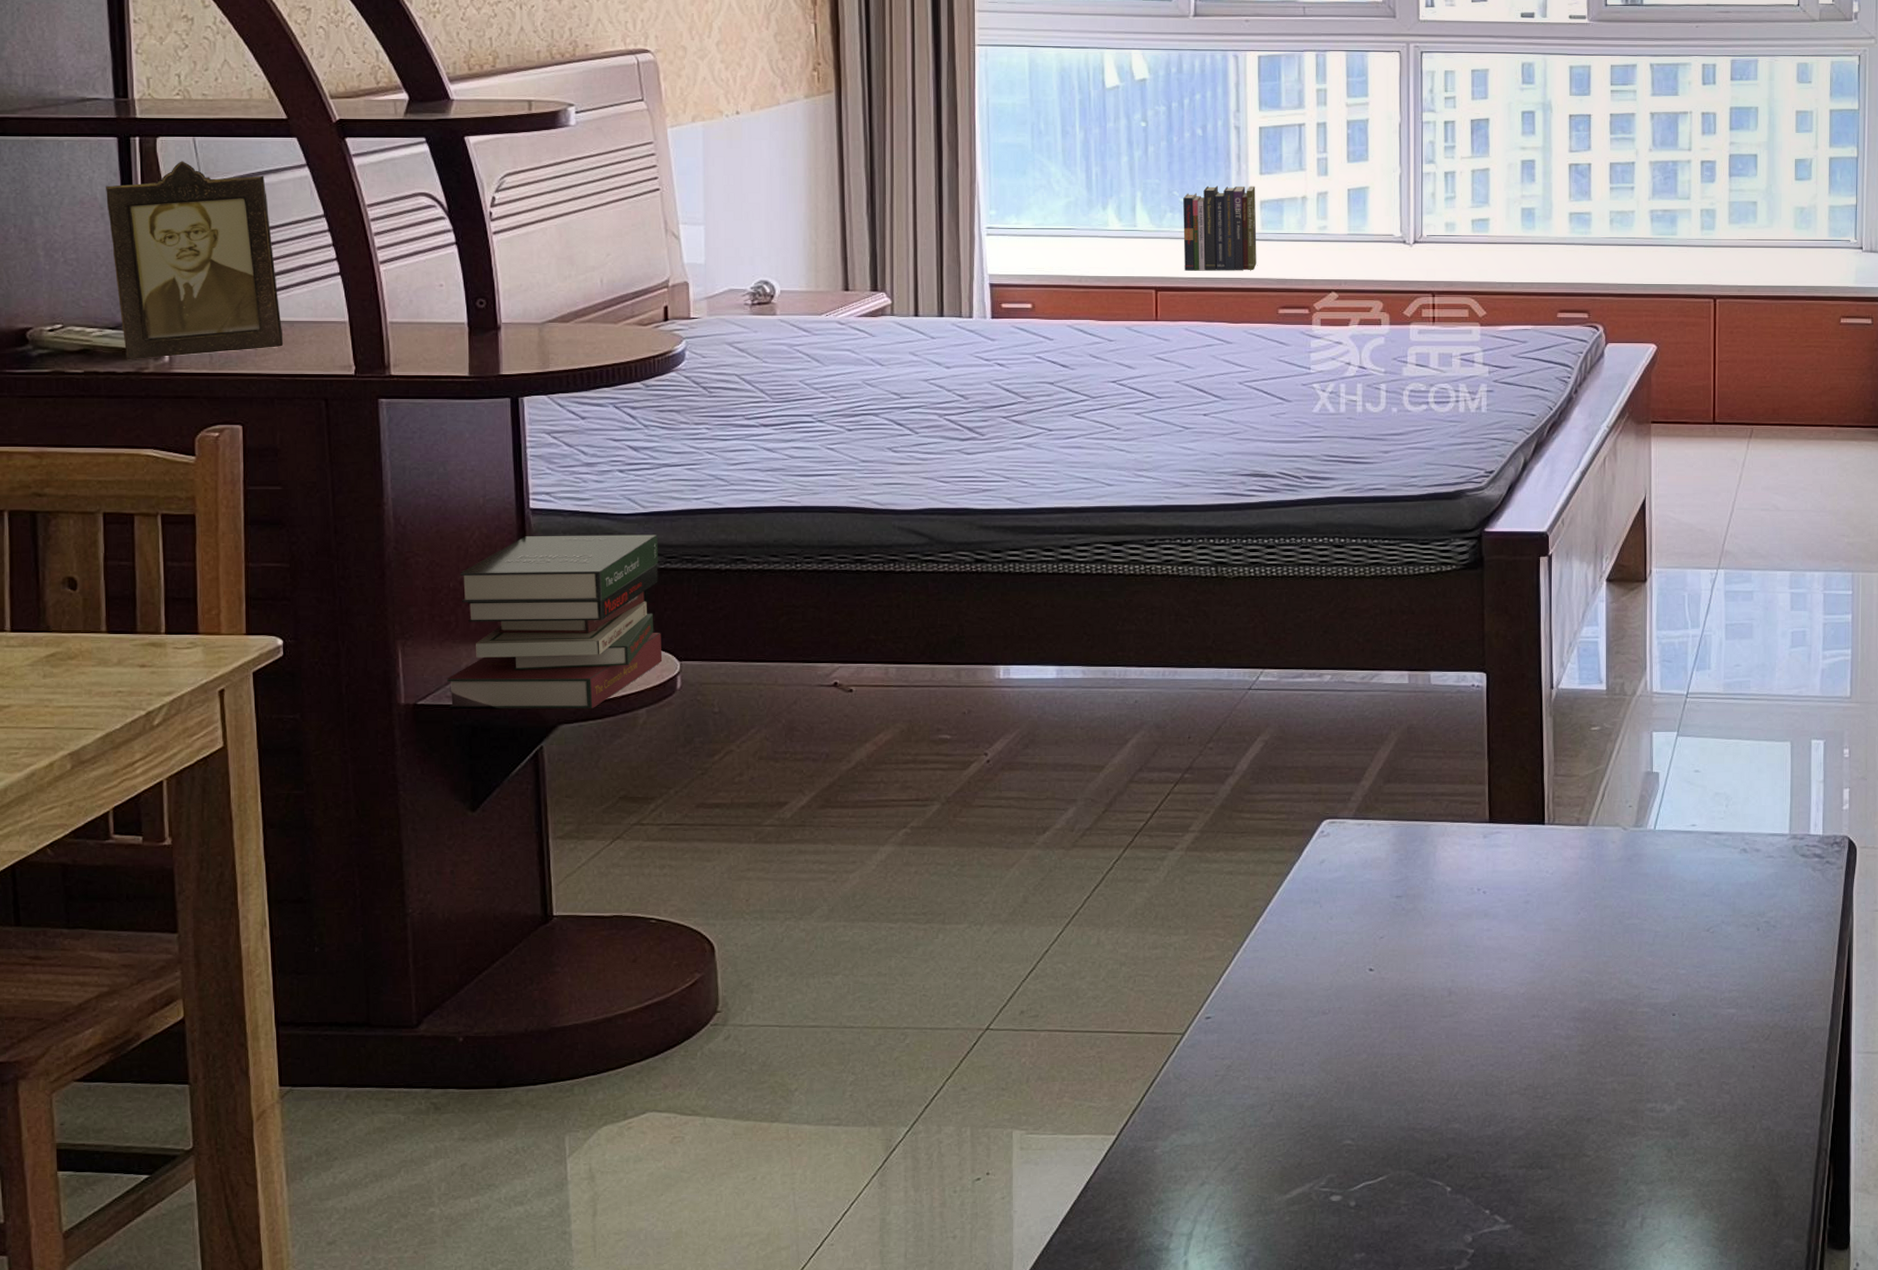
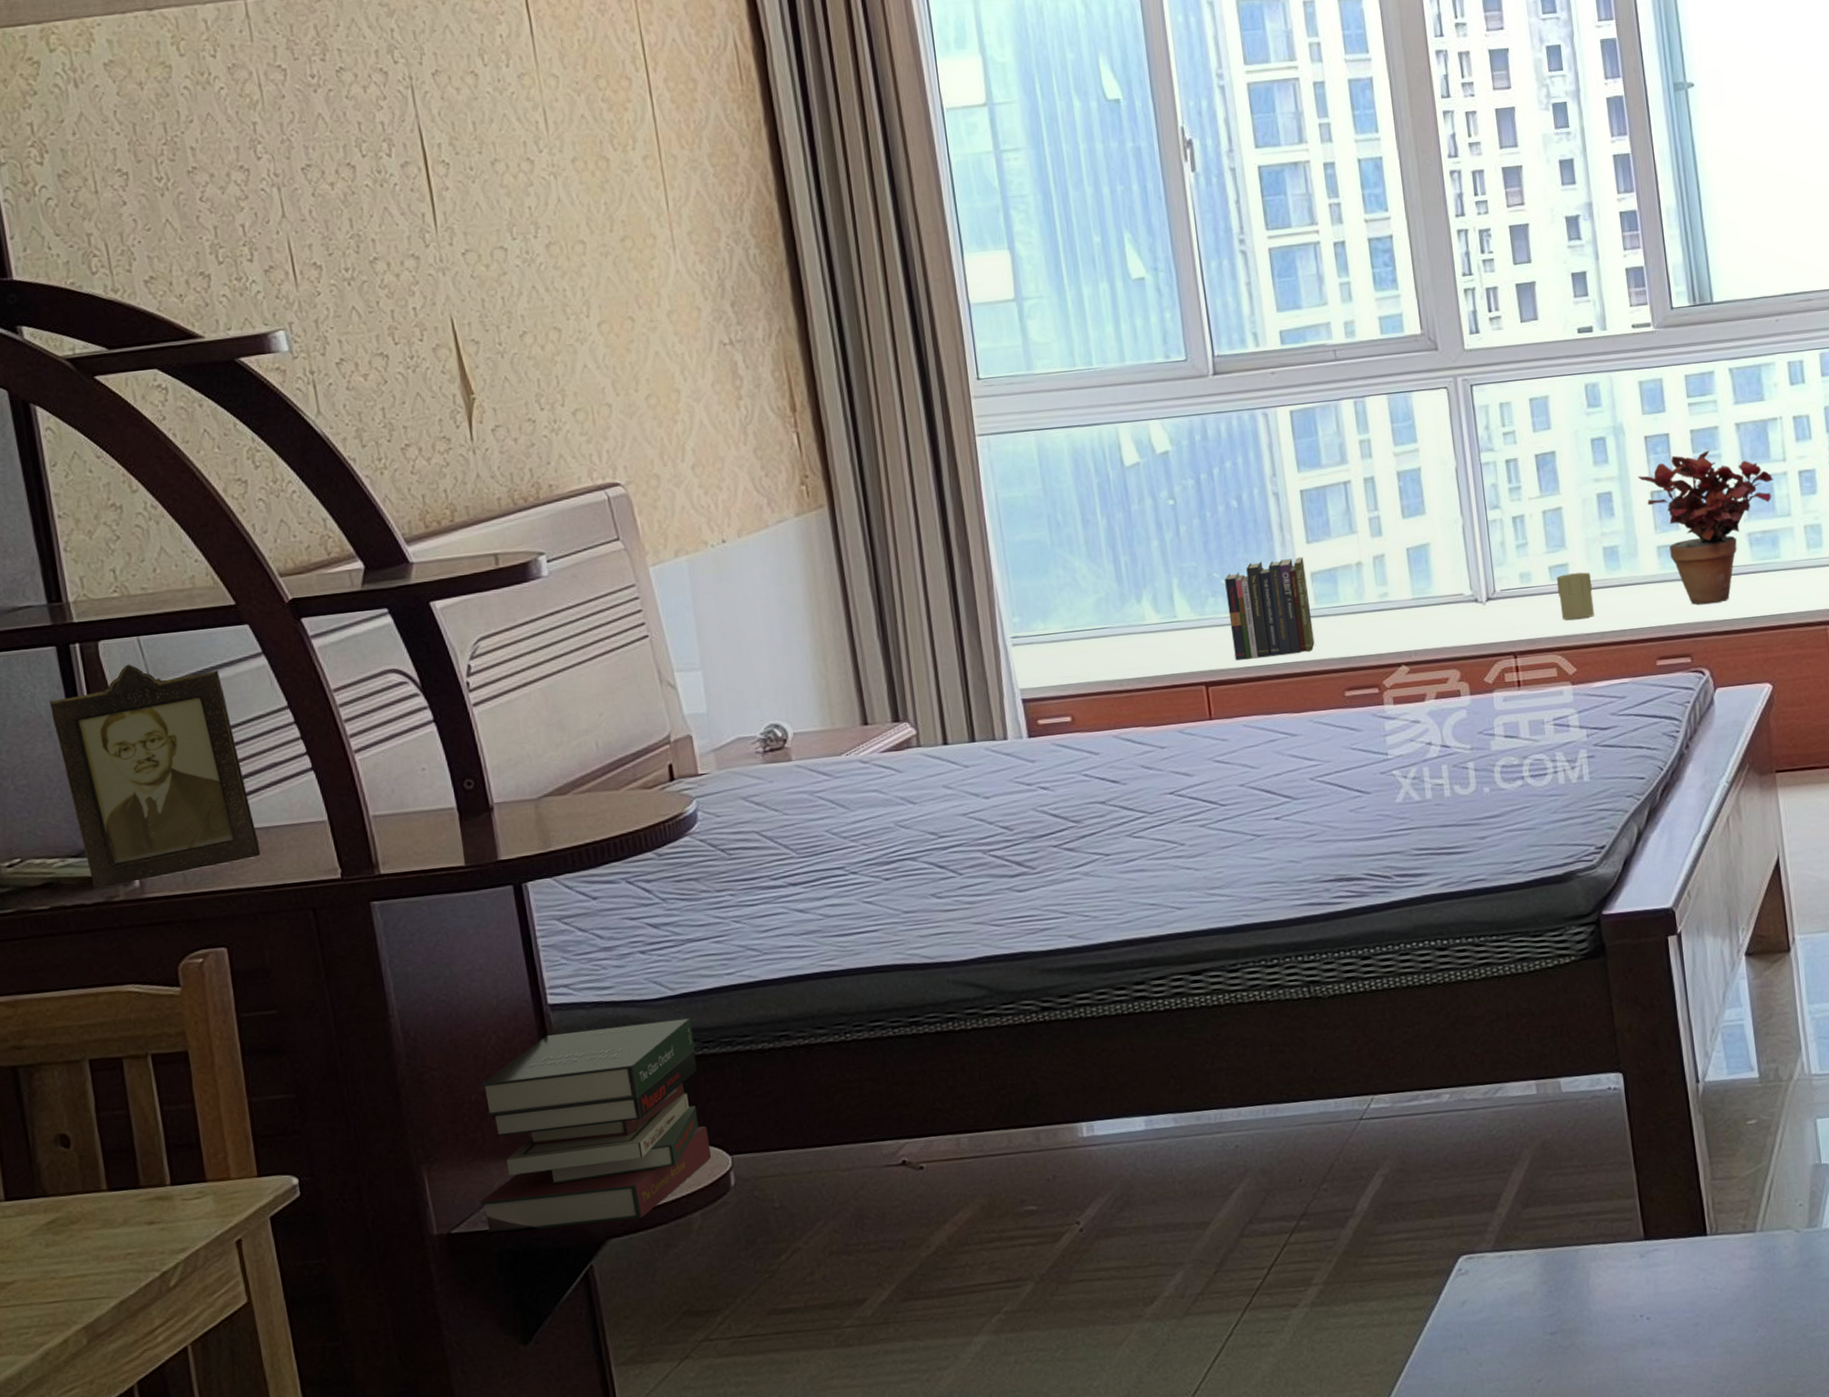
candle: none [1477,228,1509,268] -> present [1556,572,1594,620]
potted plant: none [1559,133,1678,268] -> present [1637,450,1773,605]

